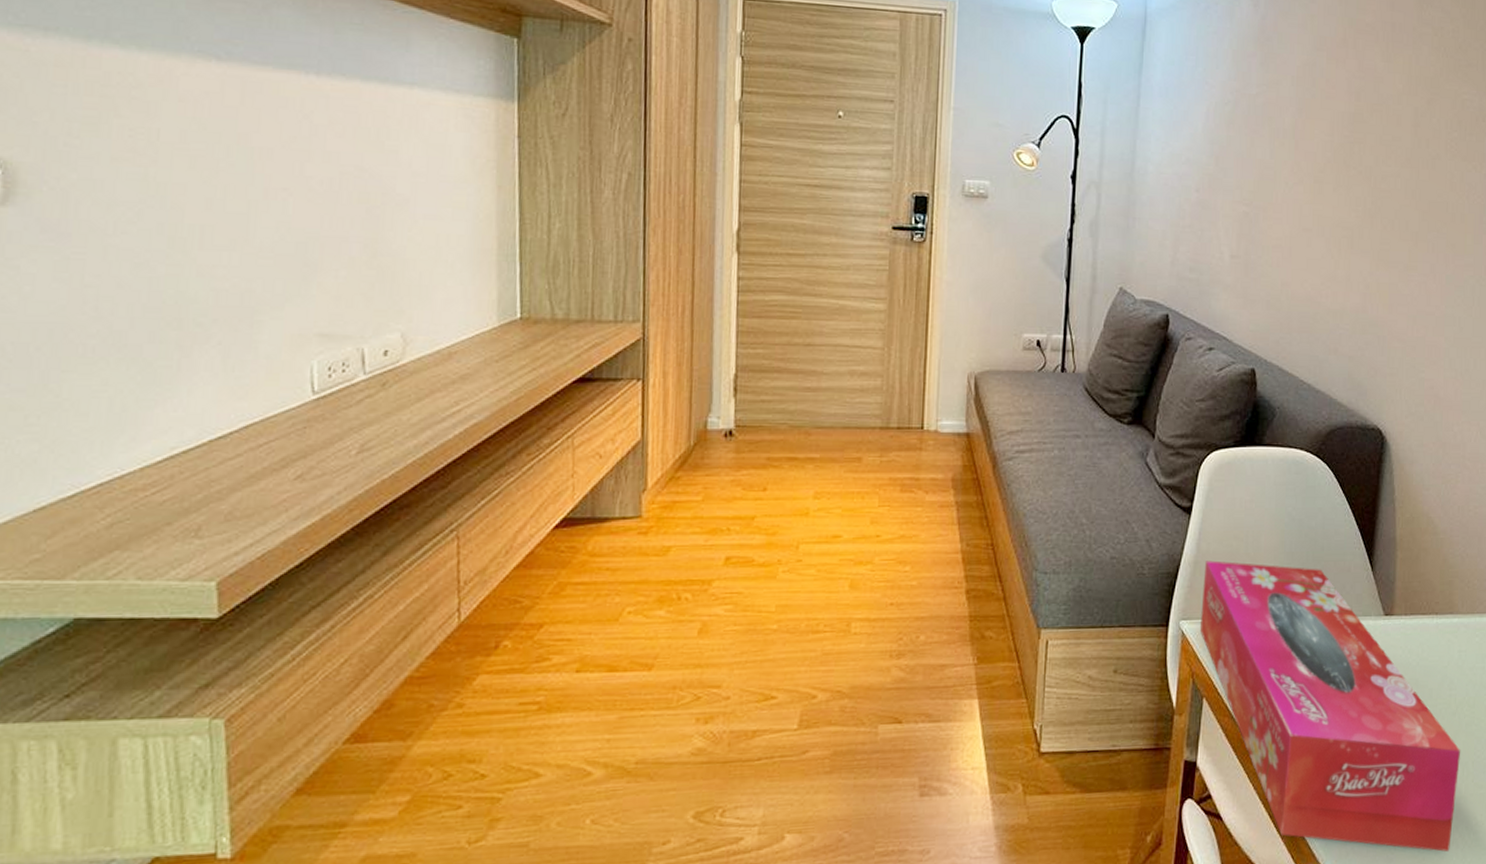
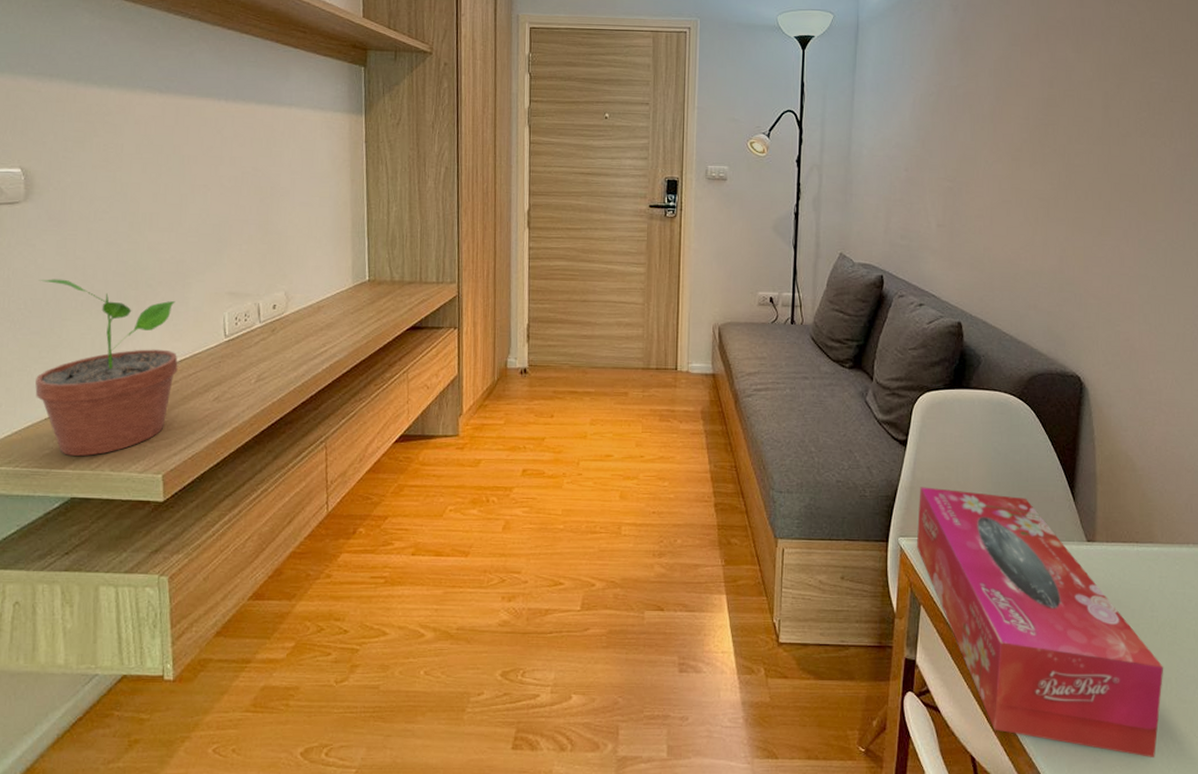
potted plant: none [18,314,242,562] -> present [35,279,178,457]

